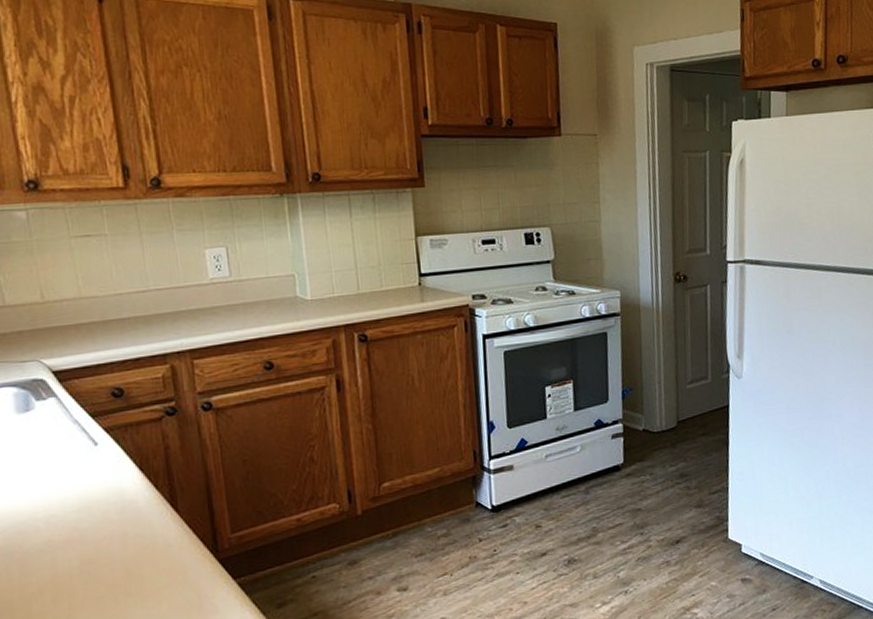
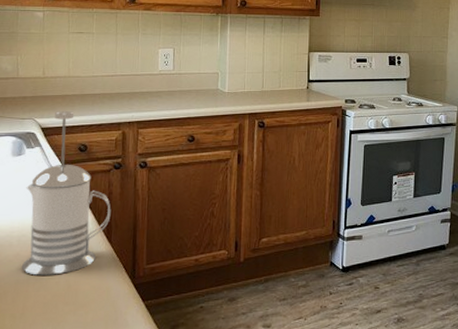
french press: none [44,344,173,565] -> present [21,110,111,275]

